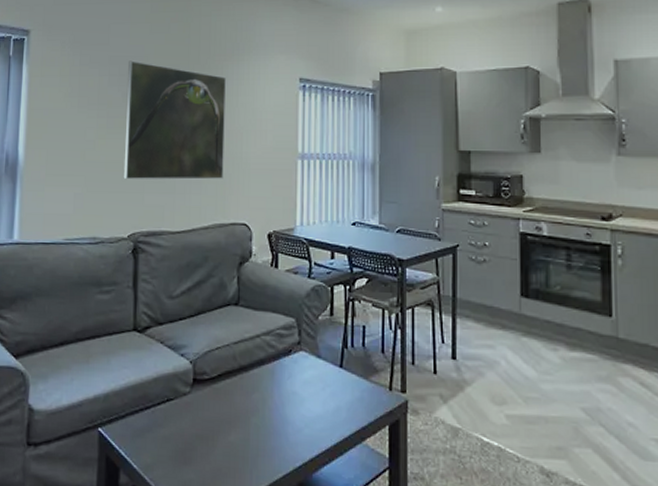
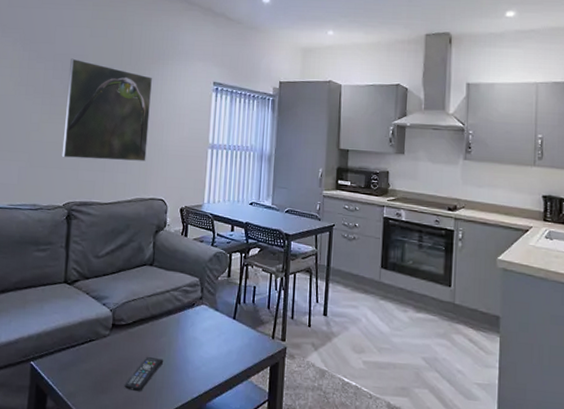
remote control: none [211,417,258,462] -> present [124,356,164,392]

